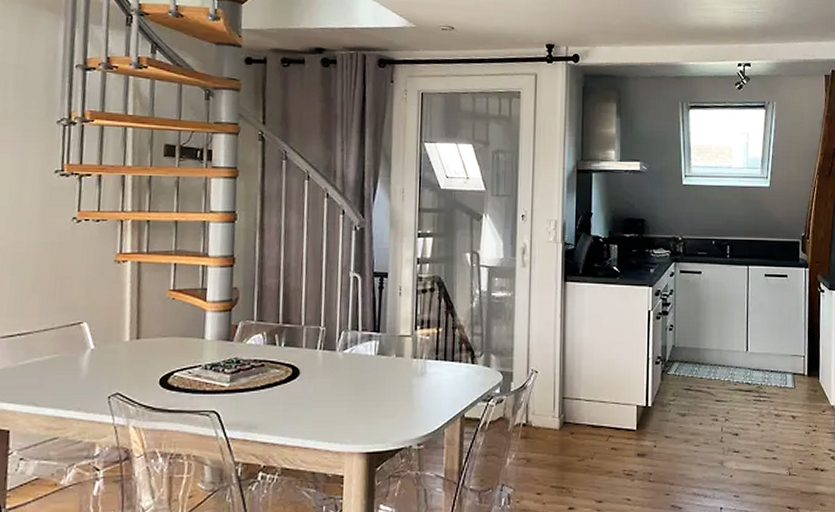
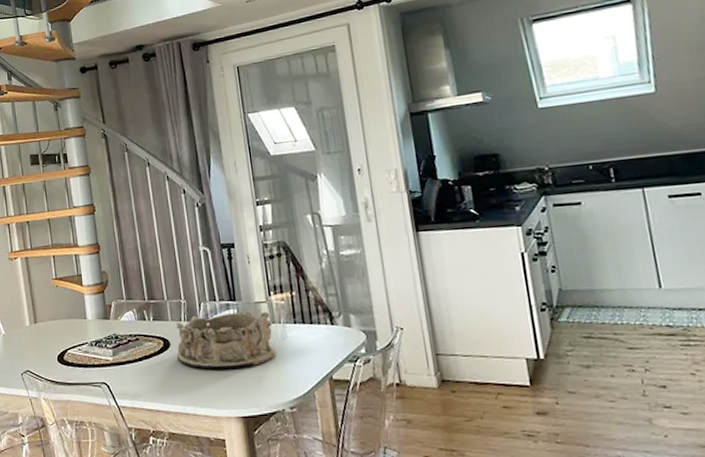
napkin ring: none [305,344,414,402] -> present [176,311,276,369]

